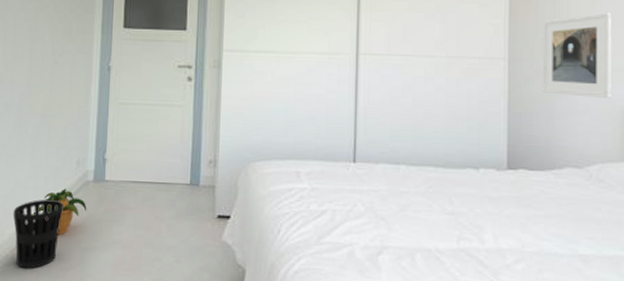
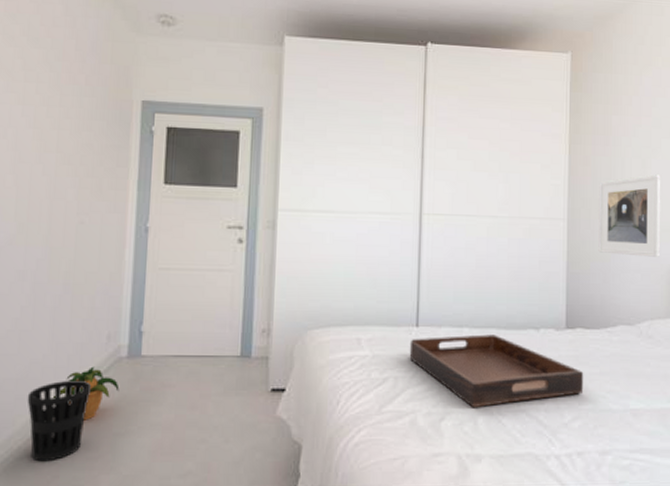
serving tray: none [347,172,527,244] -> present [409,334,584,408]

